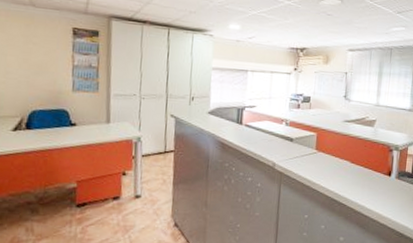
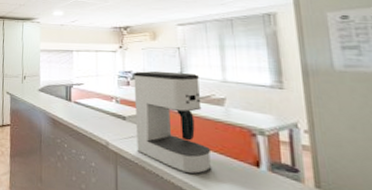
coffee maker: none [300,94,359,187] -> present [134,71,212,175]

